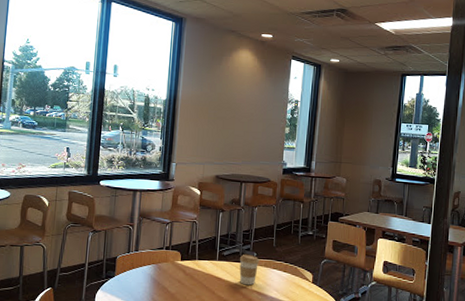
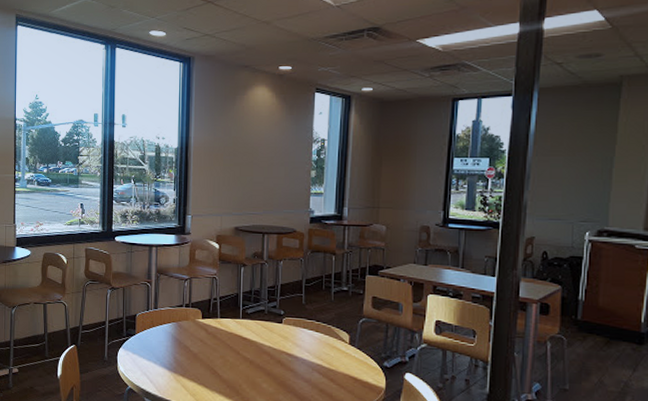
coffee cup: present [239,253,260,286] -> none [265,311,288,346]

